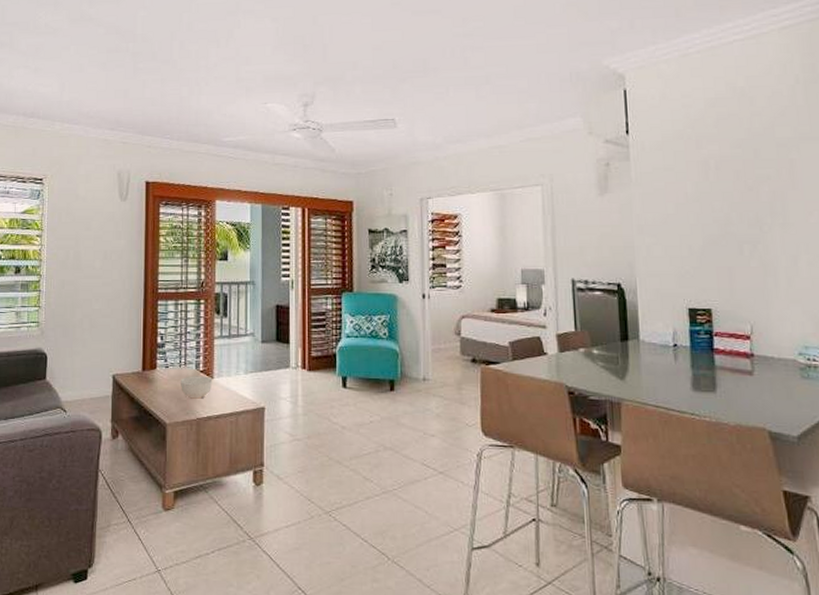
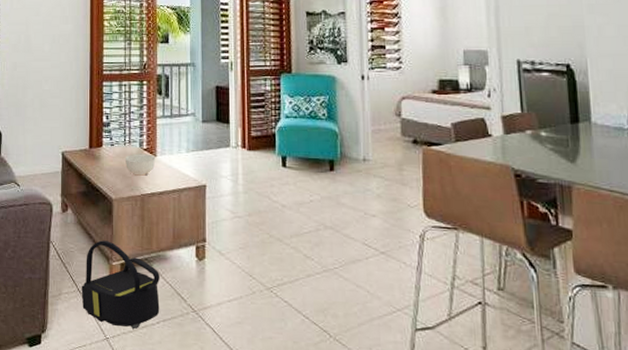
backpack: none [131,467,215,560] -> present [81,240,160,330]

